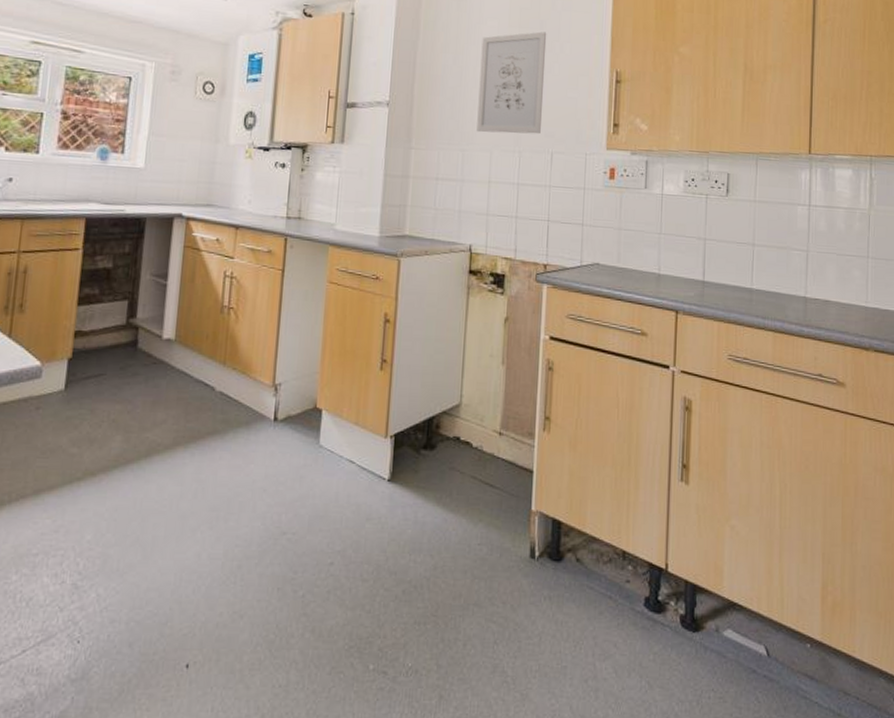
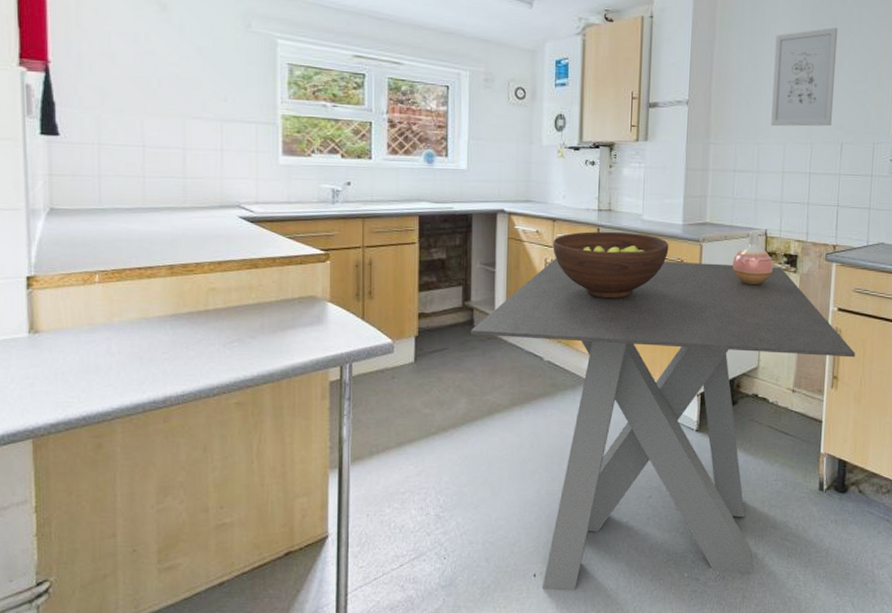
dining table: none [133,271,570,689] -> present [470,258,856,592]
fruit bowl: none [233,241,364,320] -> present [553,231,669,299]
vase: none [432,247,478,308] -> present [732,232,773,286]

